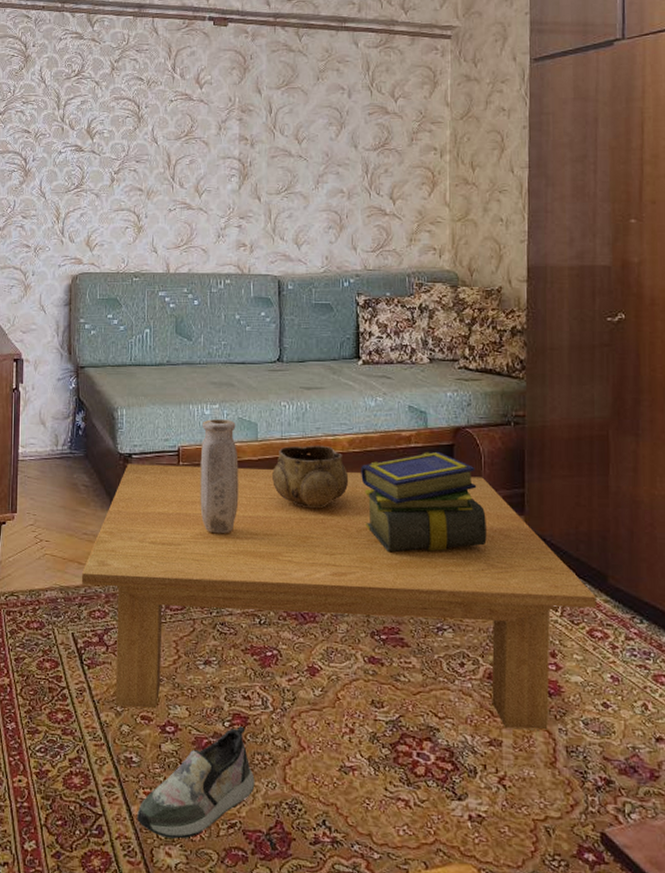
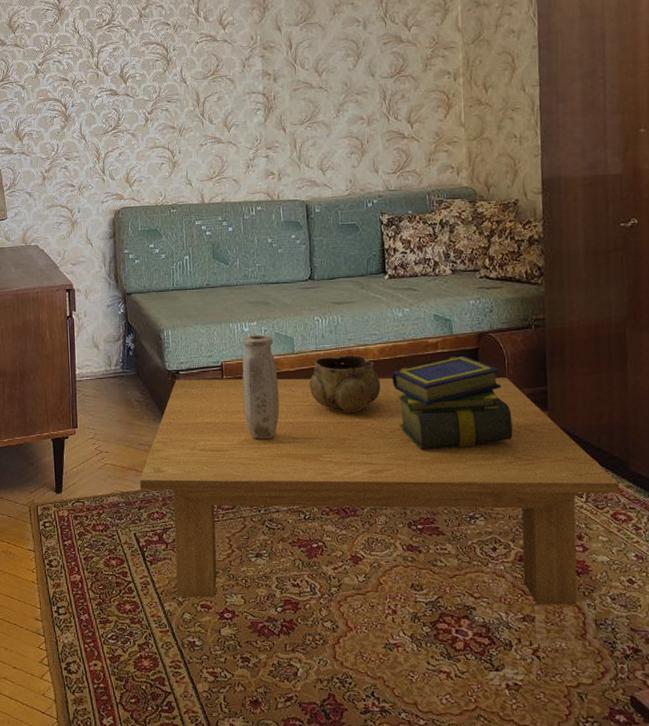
shoe: present [137,726,255,840] -> none [202,611,308,713]

